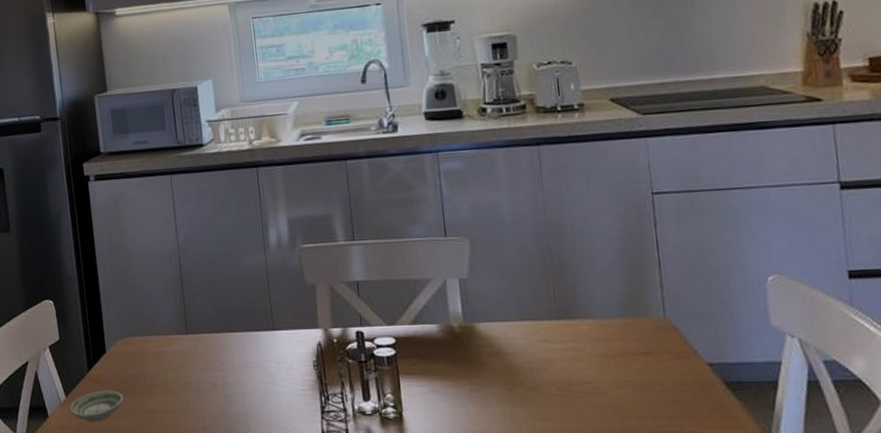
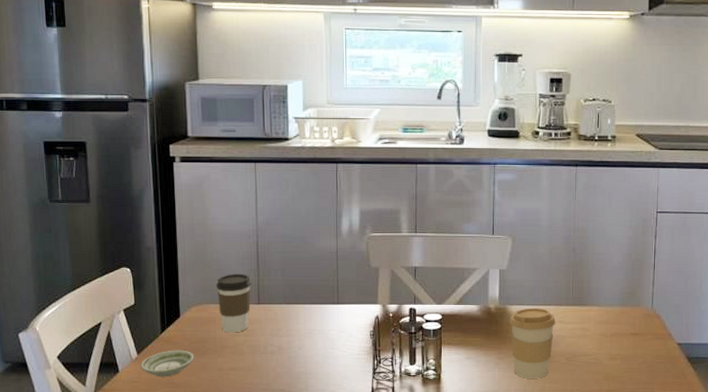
coffee cup: none [140,300,179,369] -> present [215,274,252,333]
coffee cup: none [479,324,539,416] -> present [510,308,555,379]

